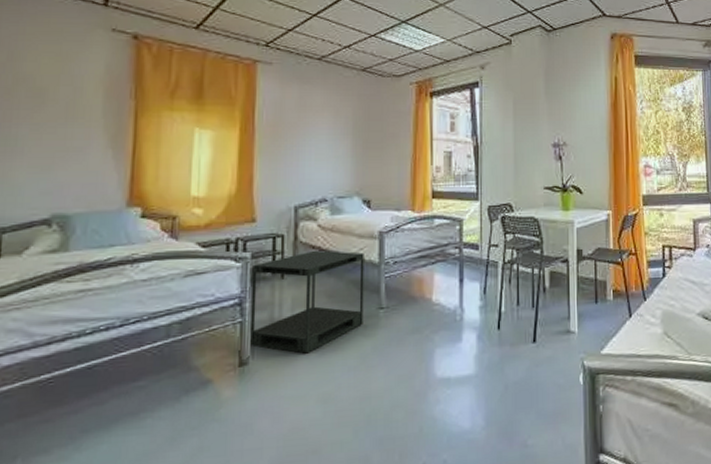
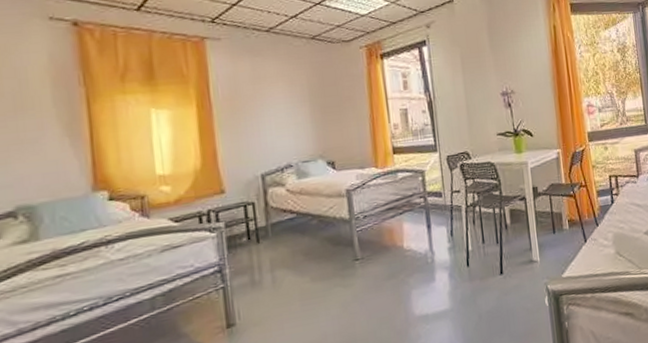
side table: present [250,250,364,354] -> none [227,211,341,310]

